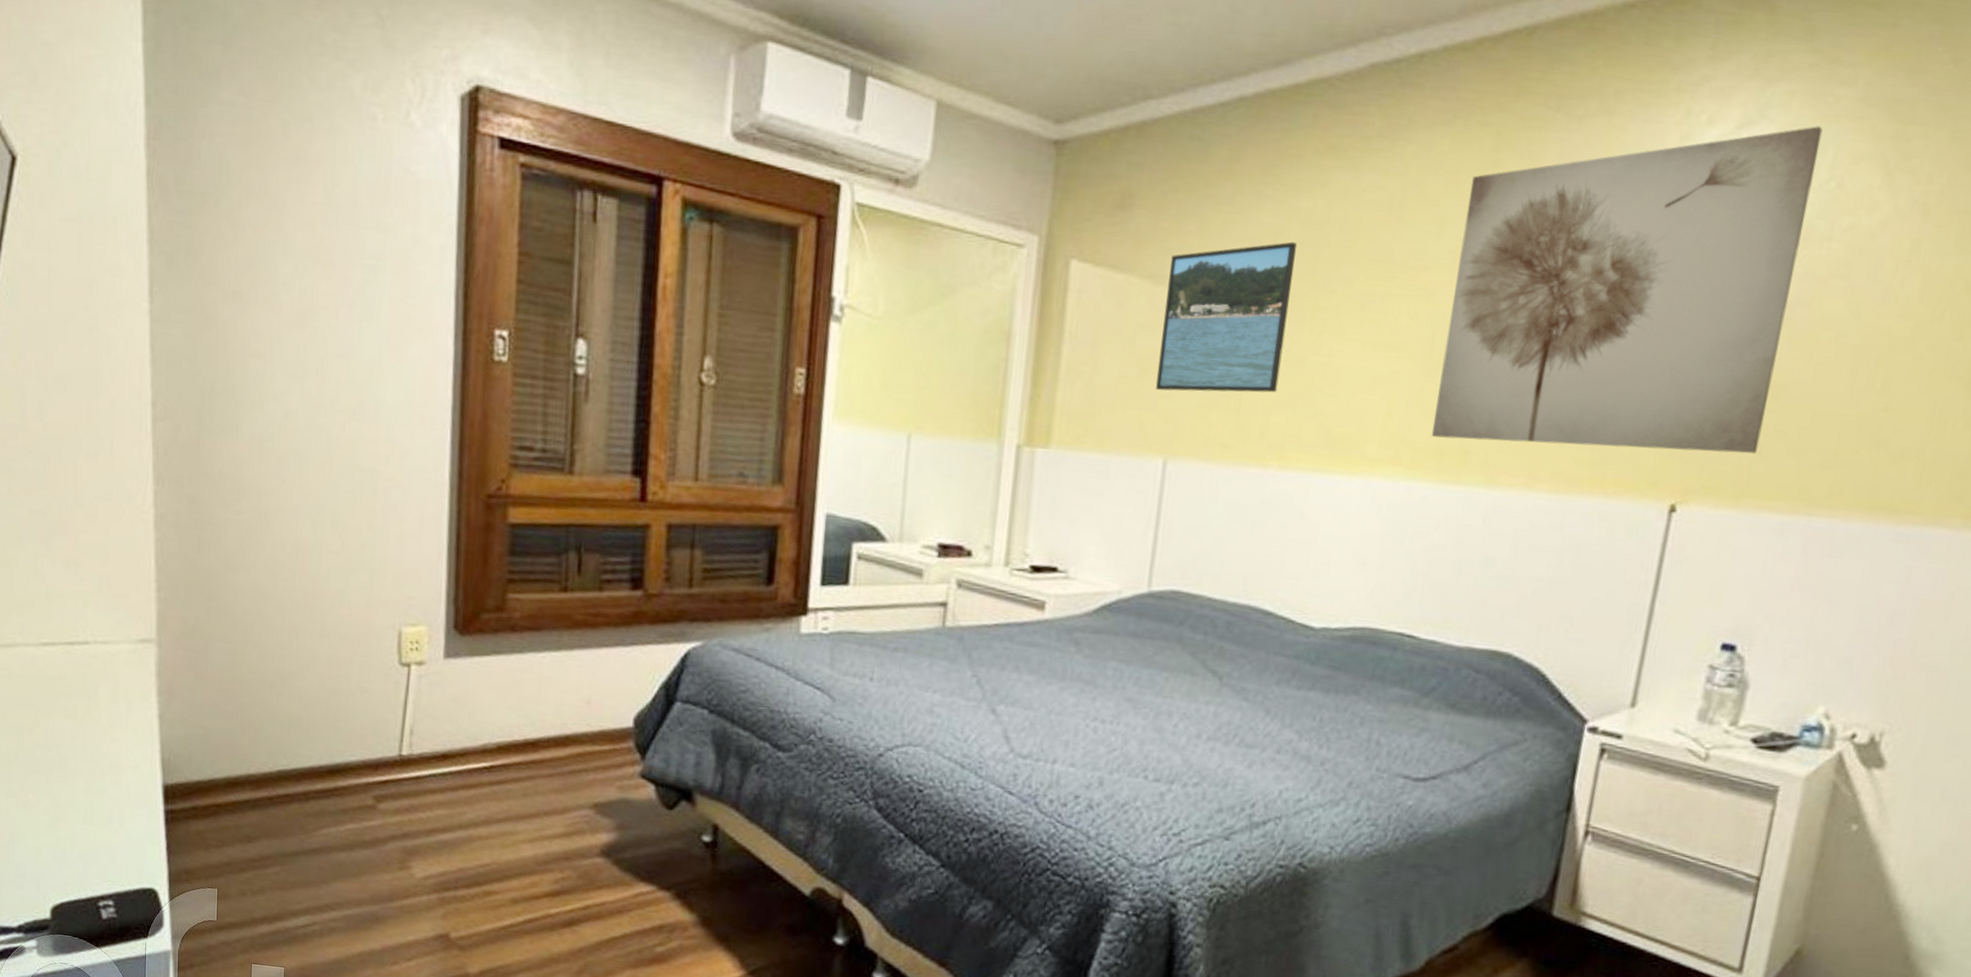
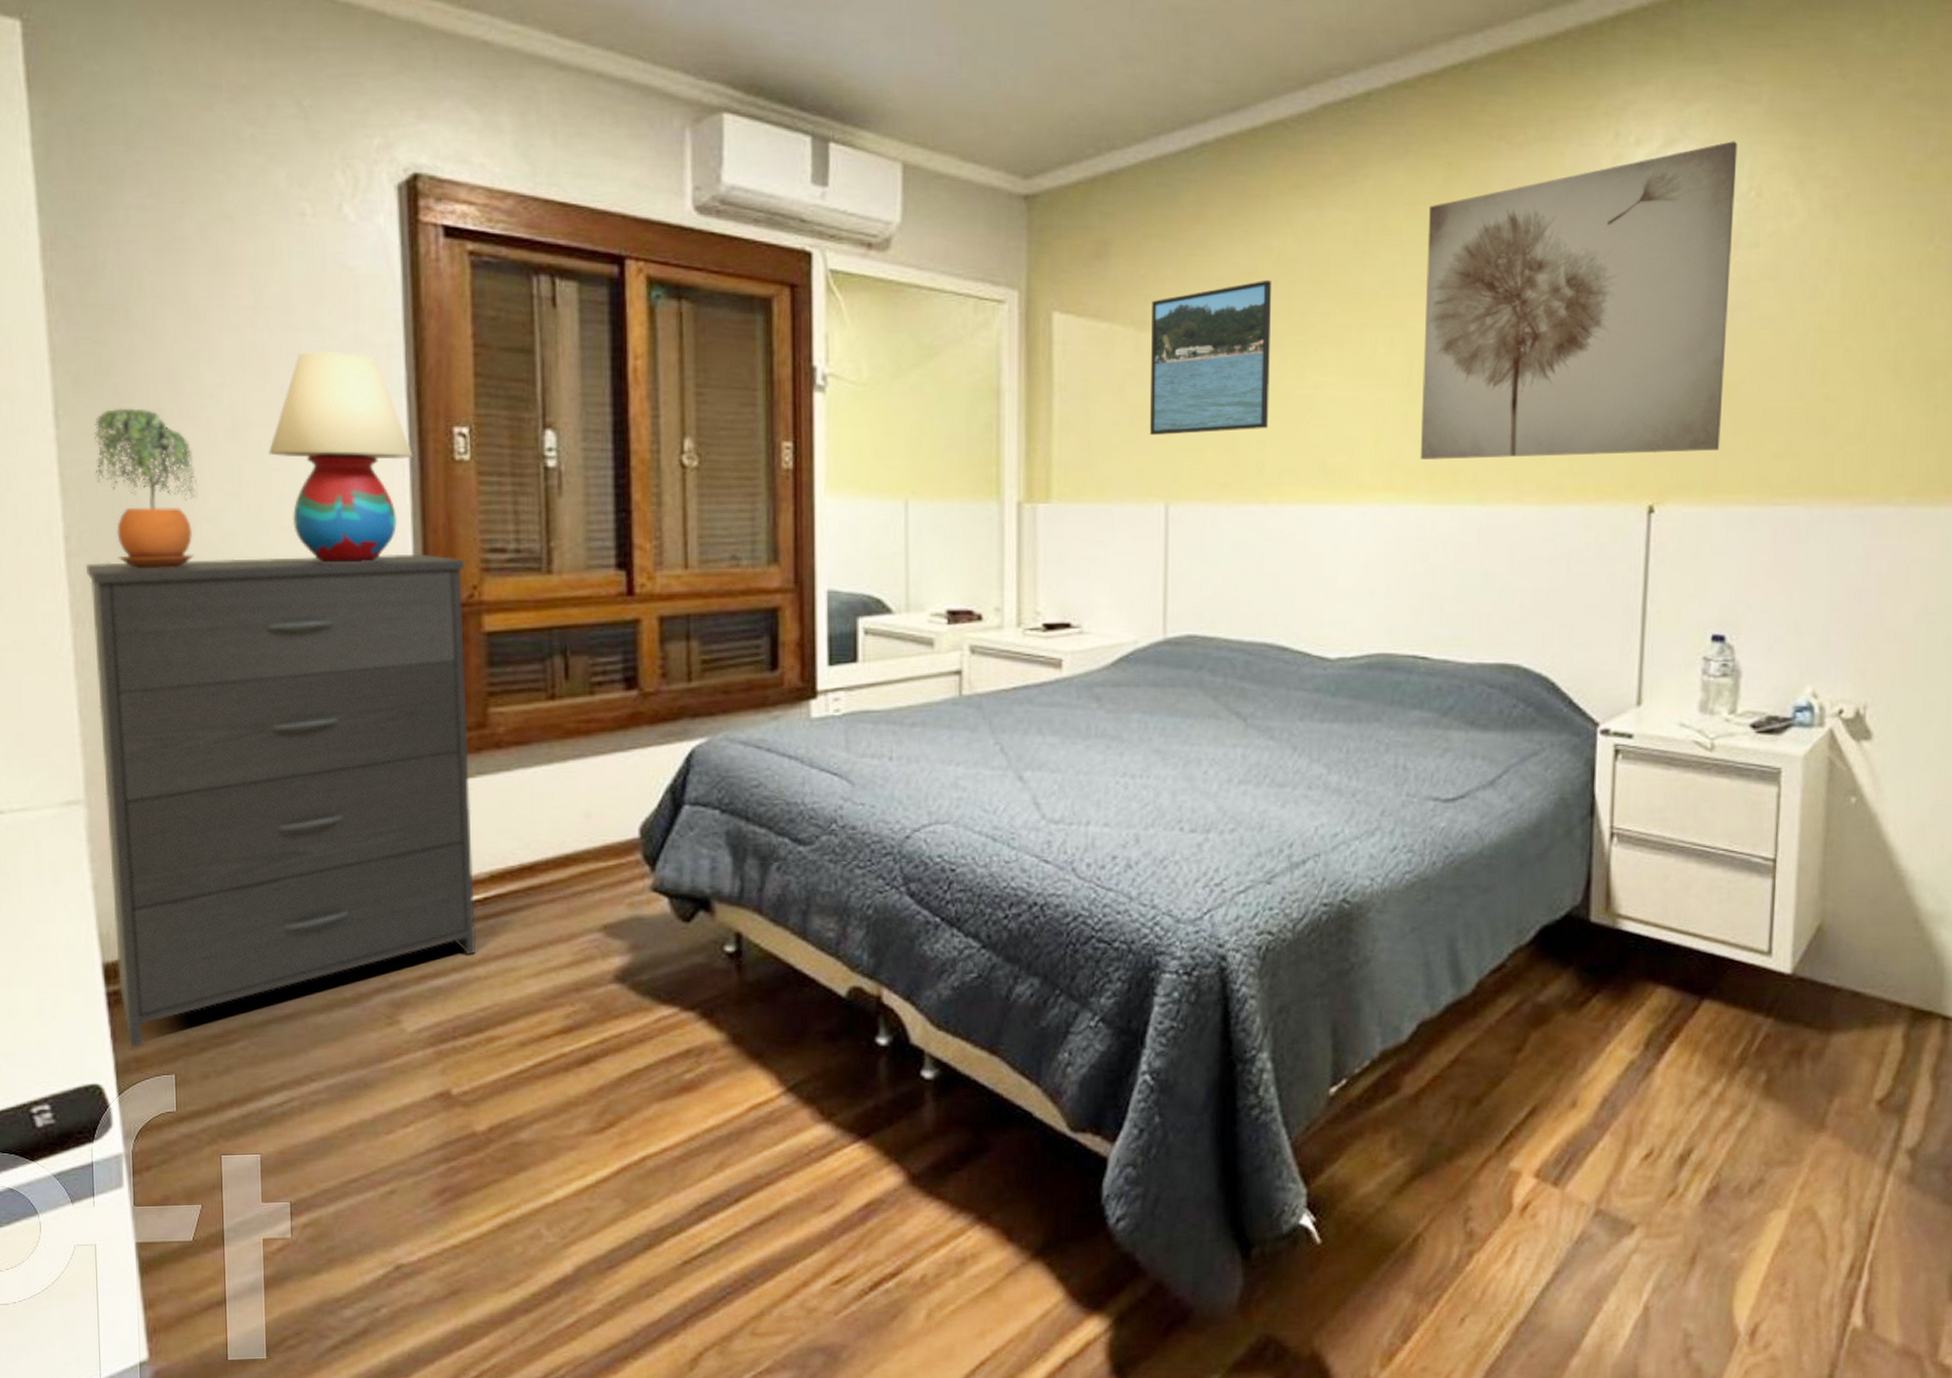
dresser: none [169,428,495,862] -> present [86,553,477,1049]
potted plant: none [180,289,267,439] -> present [94,408,198,568]
table lamp: none [330,248,457,449] -> present [269,351,413,563]

